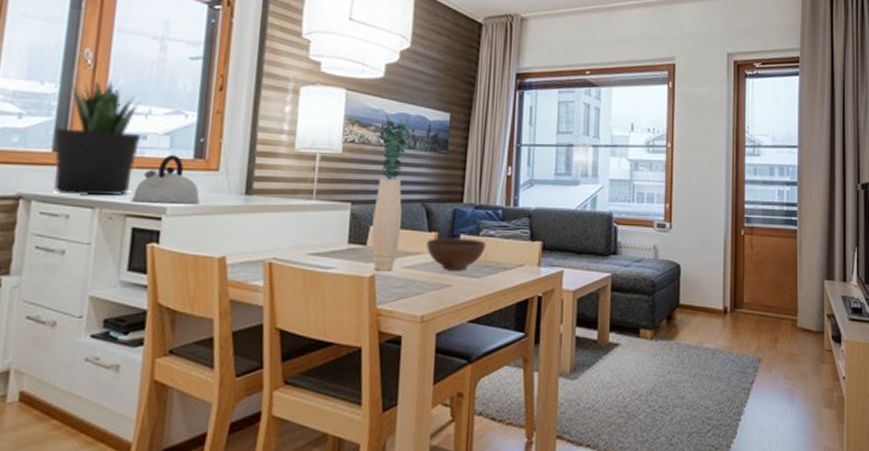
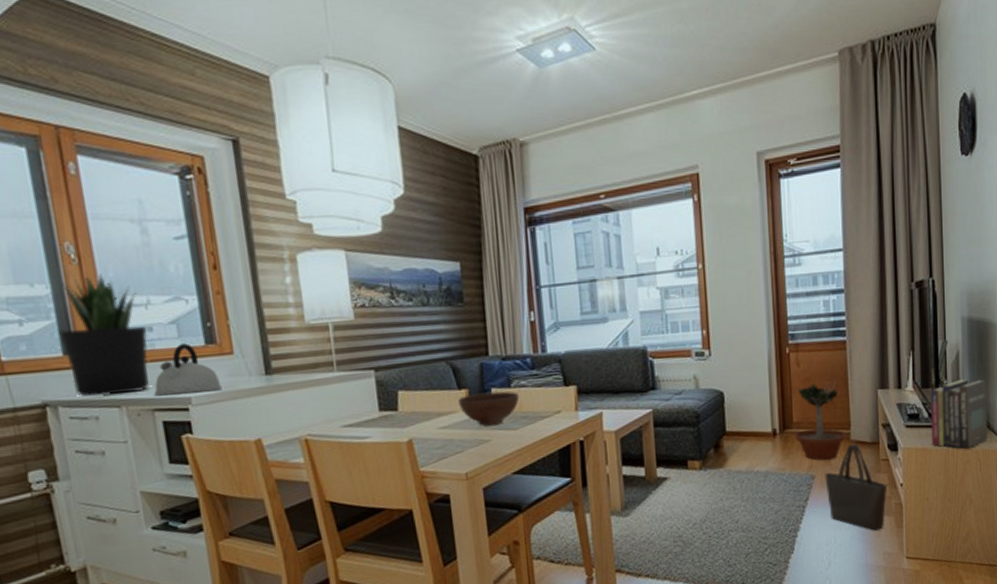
vase: present [371,115,410,271] -> none [390,272,431,435]
potted tree: none [744,264,794,344] -> present [794,378,847,460]
shopping bag: none [771,331,832,423] -> present [825,444,889,531]

